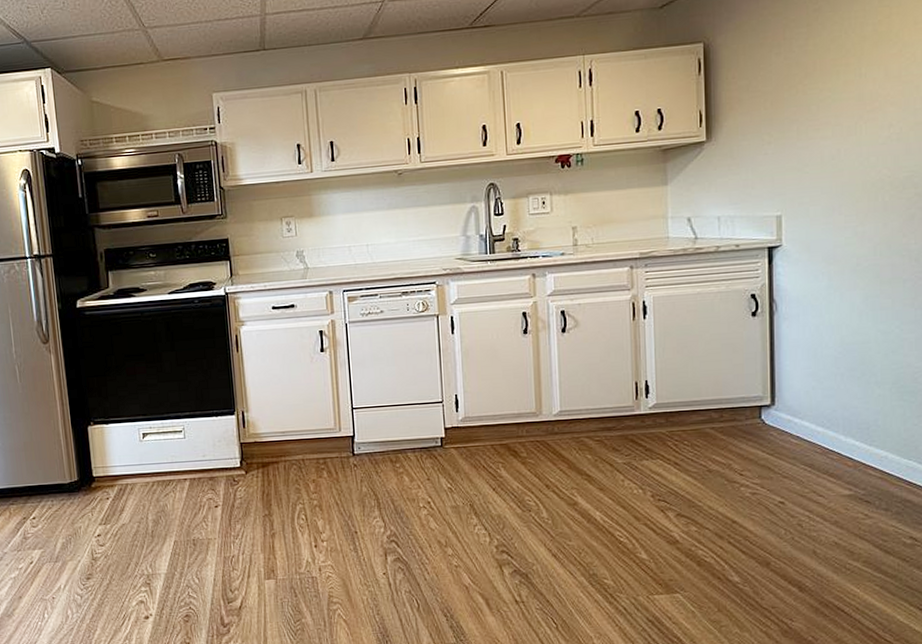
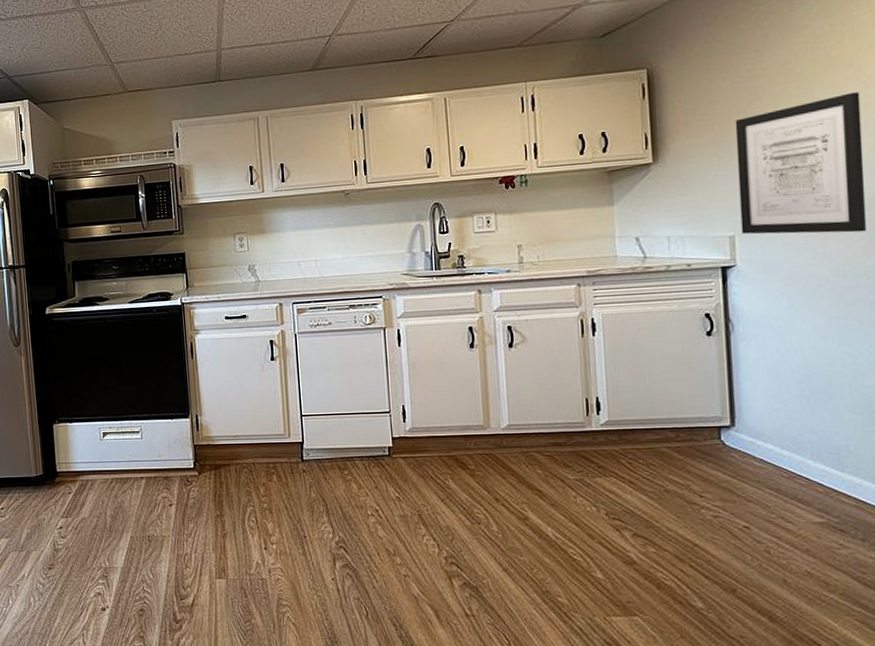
wall art: none [786,69,904,214] -> present [735,92,867,235]

